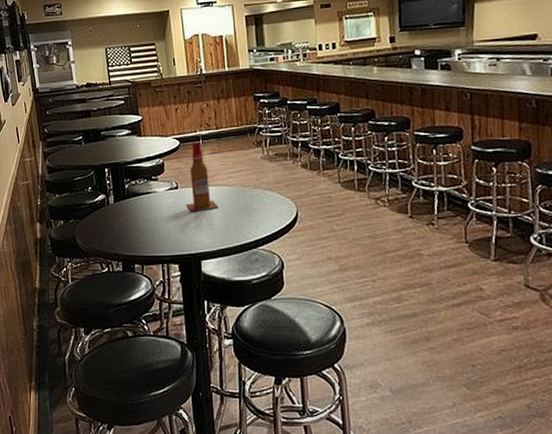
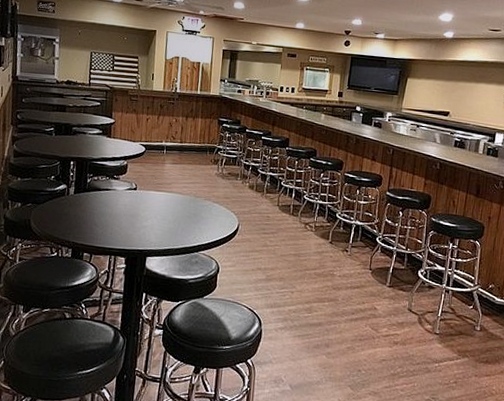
beer bottle: present [186,141,219,212] -> none [141,150,171,213]

